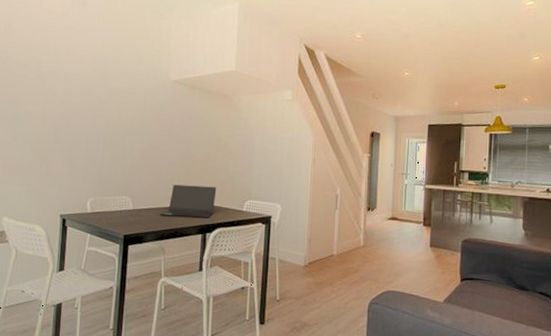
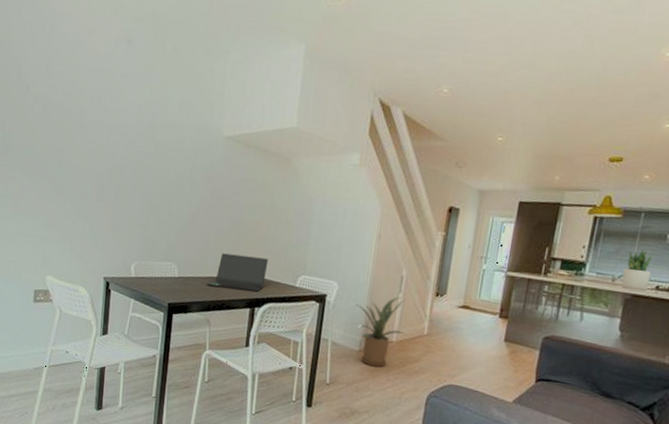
house plant: none [298,214,343,281] -> present [355,297,405,368]
planter: none [519,159,541,195] -> present [621,249,652,292]

